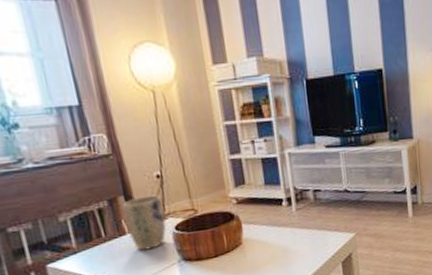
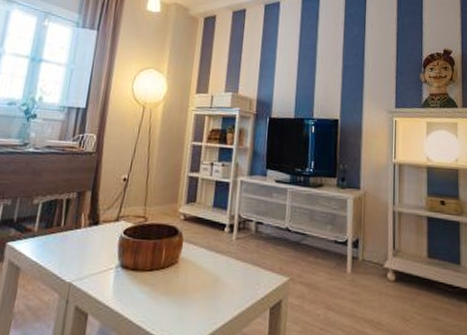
plant pot: present [122,195,167,251] -> none [83,195,122,249]

